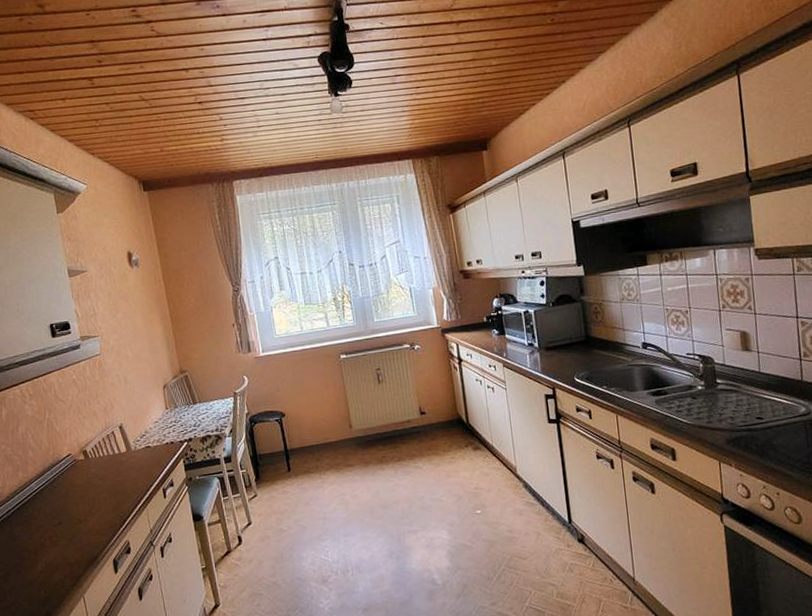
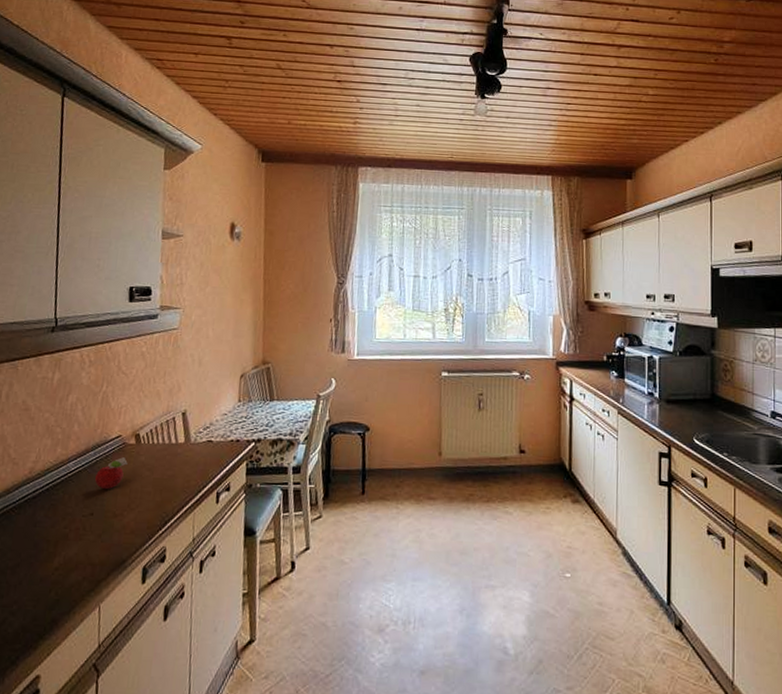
fruit: none [55,472,81,502] -> present [94,457,128,490]

